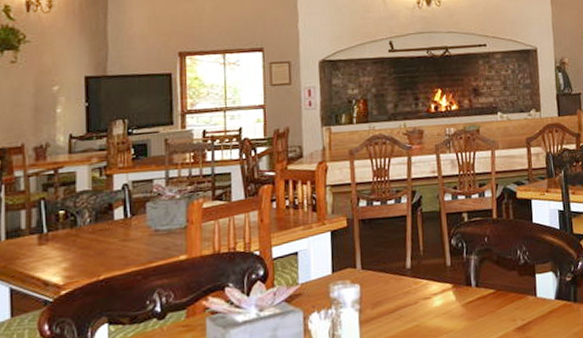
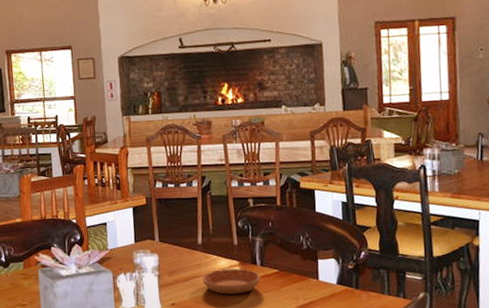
saucer: none [411,292,476,324] -> present [202,269,261,295]

